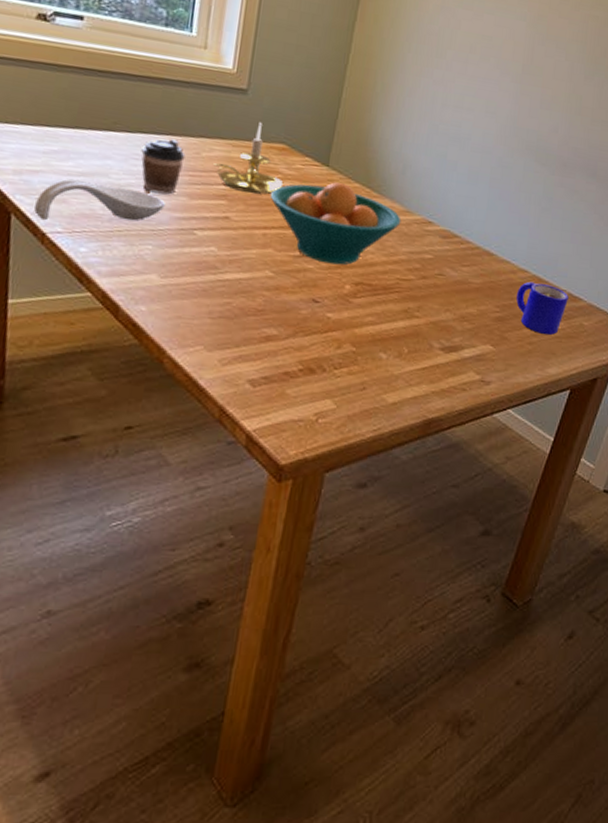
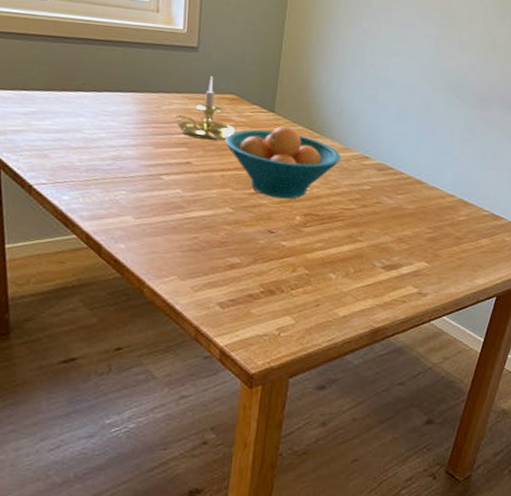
spoon rest: present [34,179,165,221] -> none [20,136,134,174]
coffee cup: present [141,138,185,195] -> none [109,95,148,145]
mug: present [516,281,569,335] -> none [445,204,491,250]

